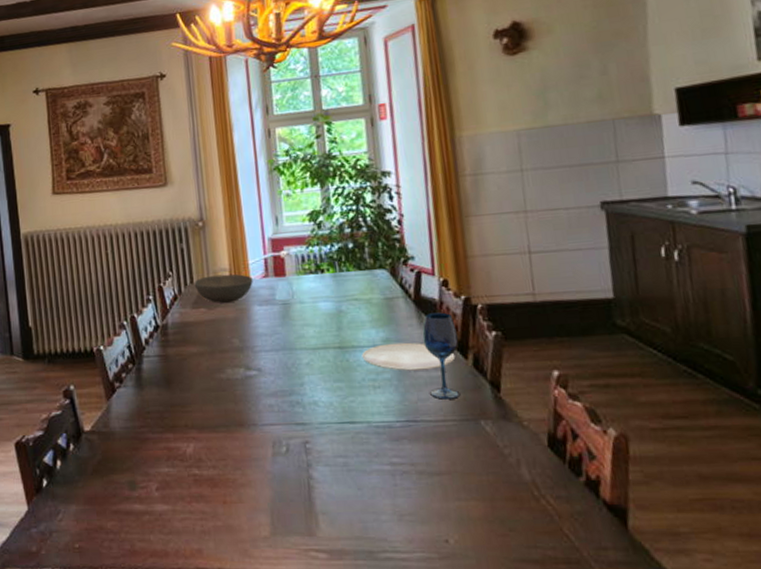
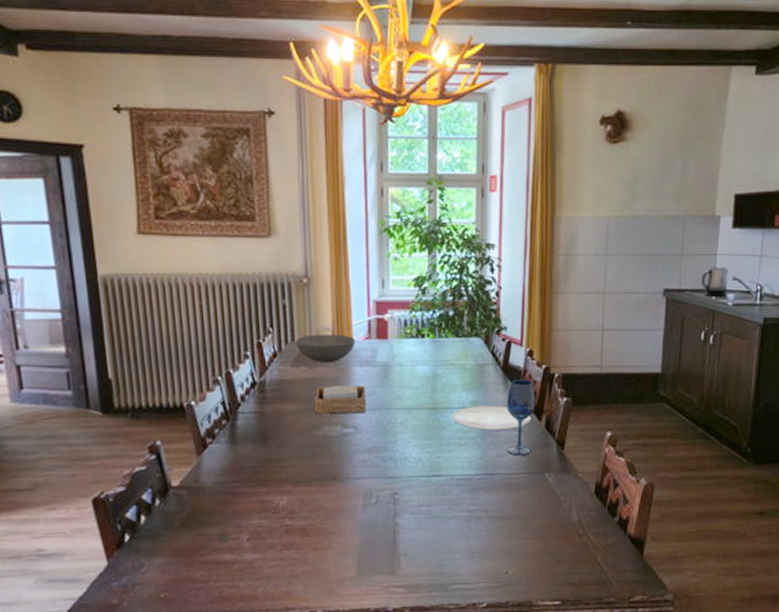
napkin holder: none [215,325,269,356] -> present [314,385,366,414]
kettle: none [648,169,687,205] -> present [701,266,728,297]

